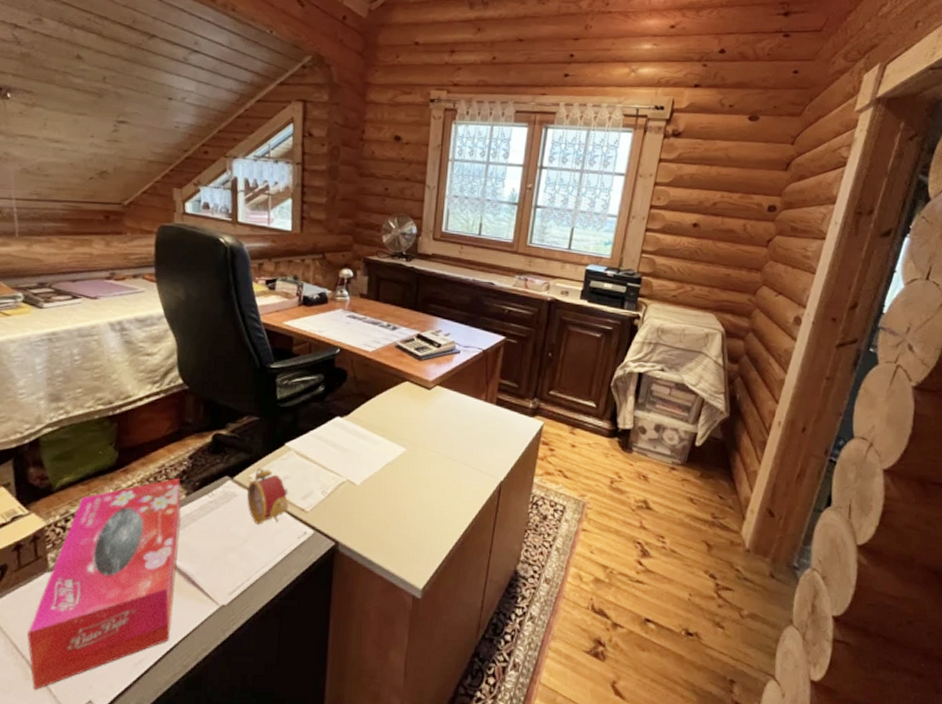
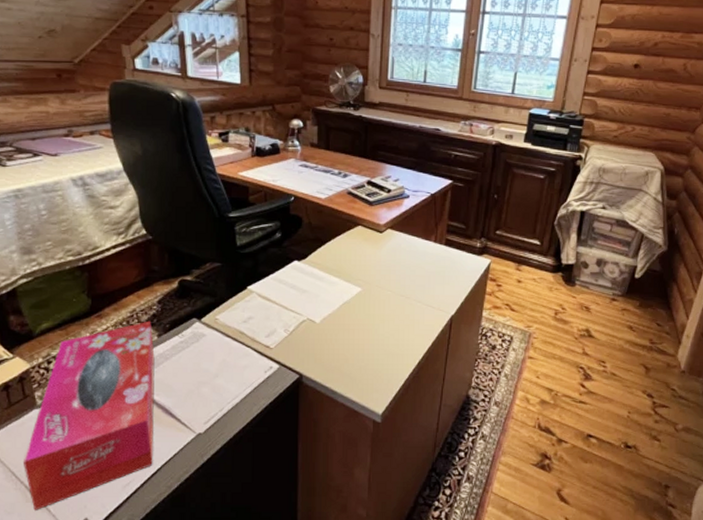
alarm clock: present [246,468,289,525] -> none [214,310,254,361]

